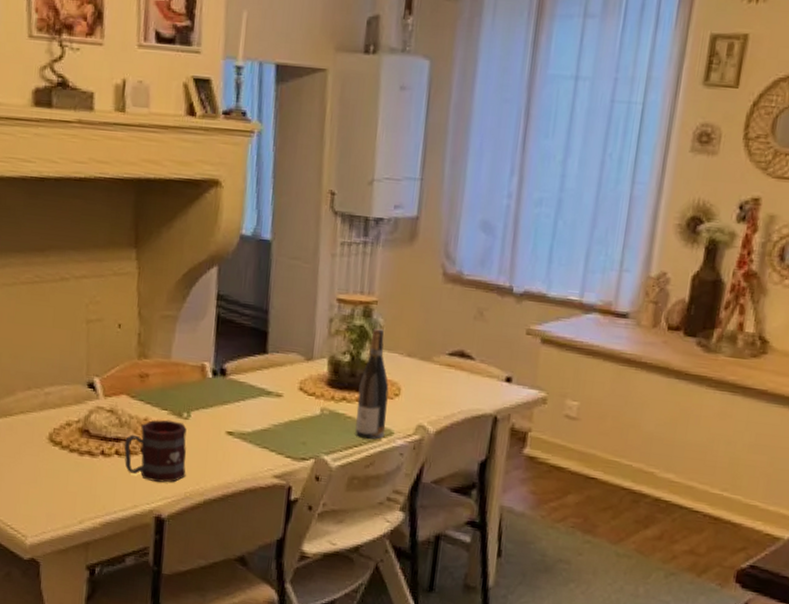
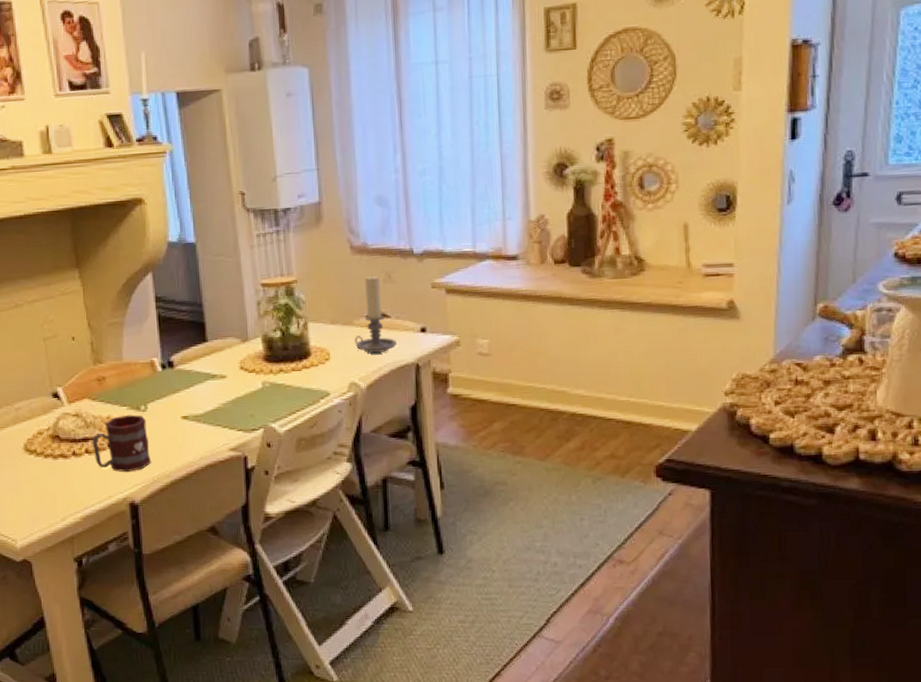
wine bottle: present [355,328,389,440] -> none [292,303,322,403]
candle holder: none [430,309,477,397] -> present [355,275,396,353]

